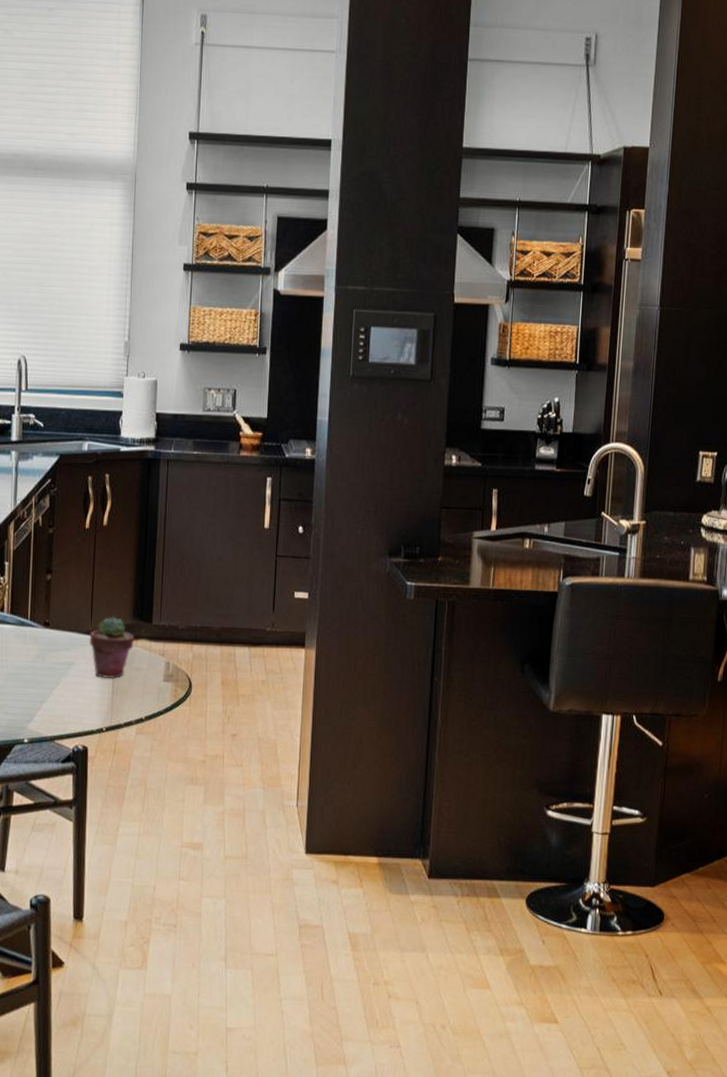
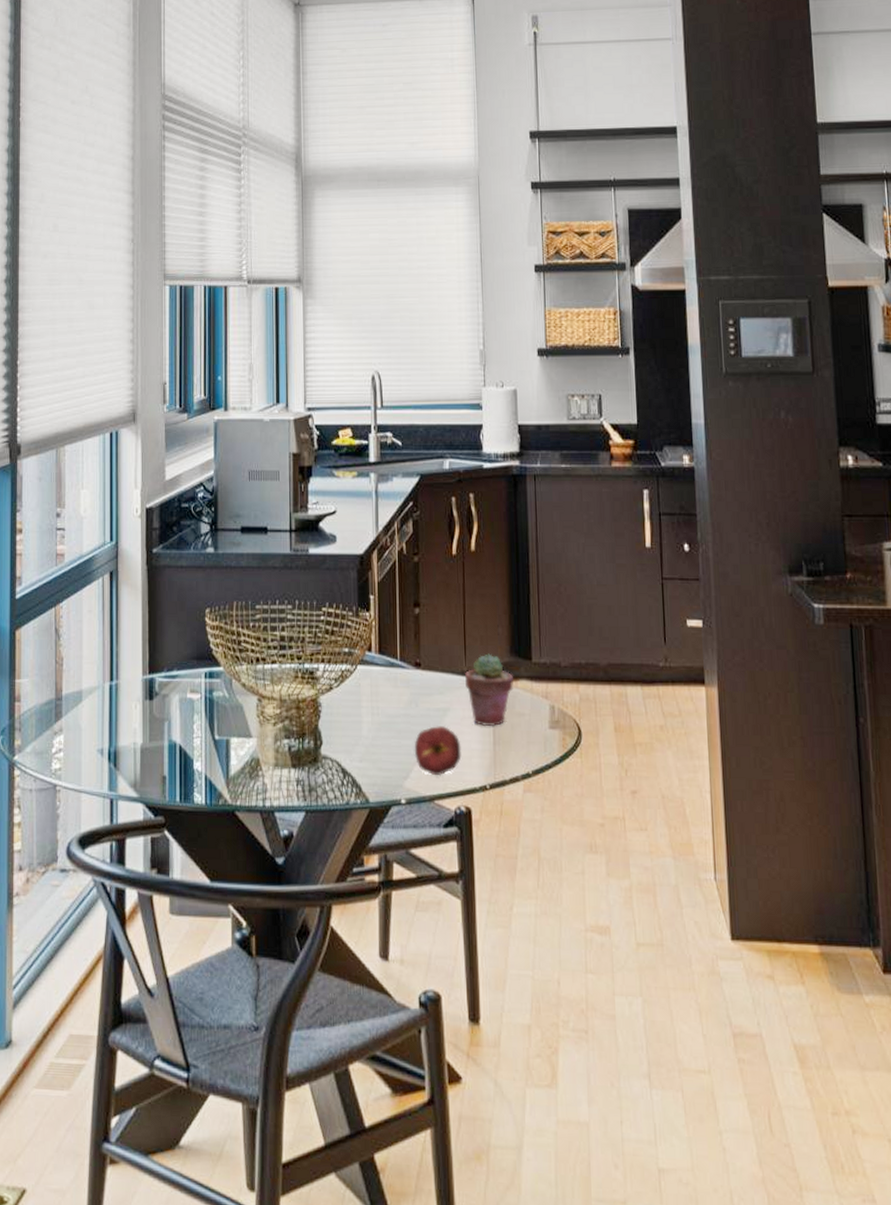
apple: none [38,677,82,720] -> present [414,726,462,776]

